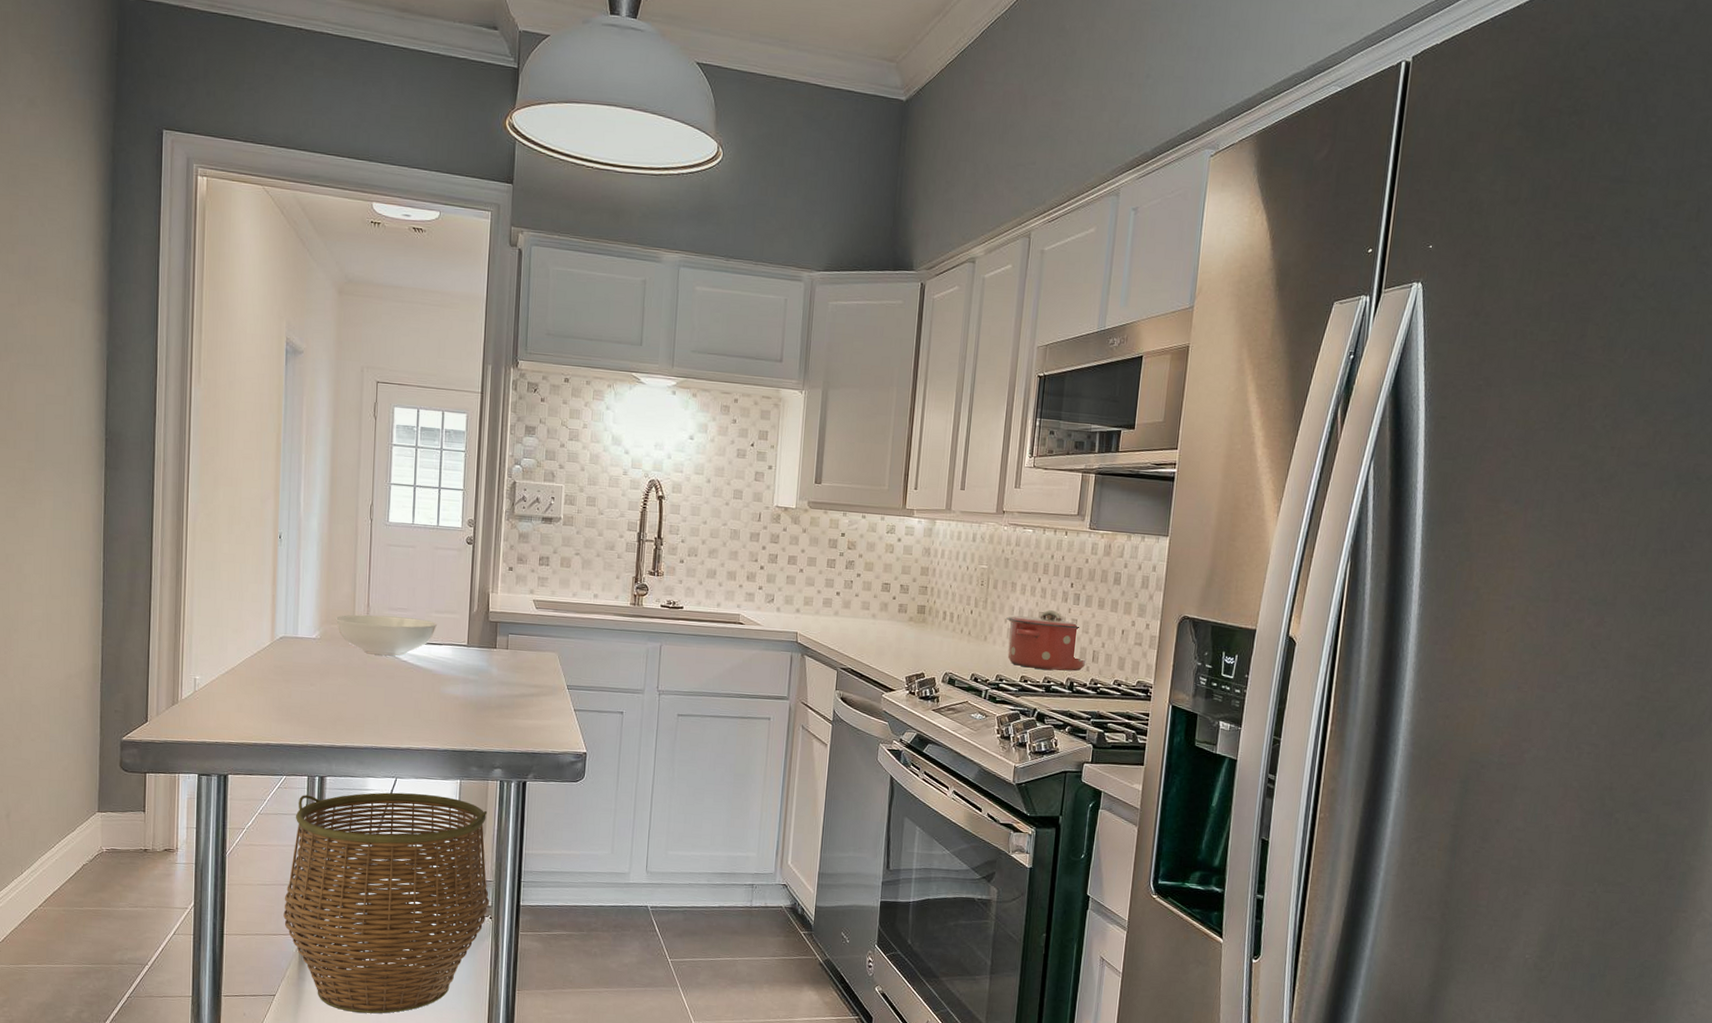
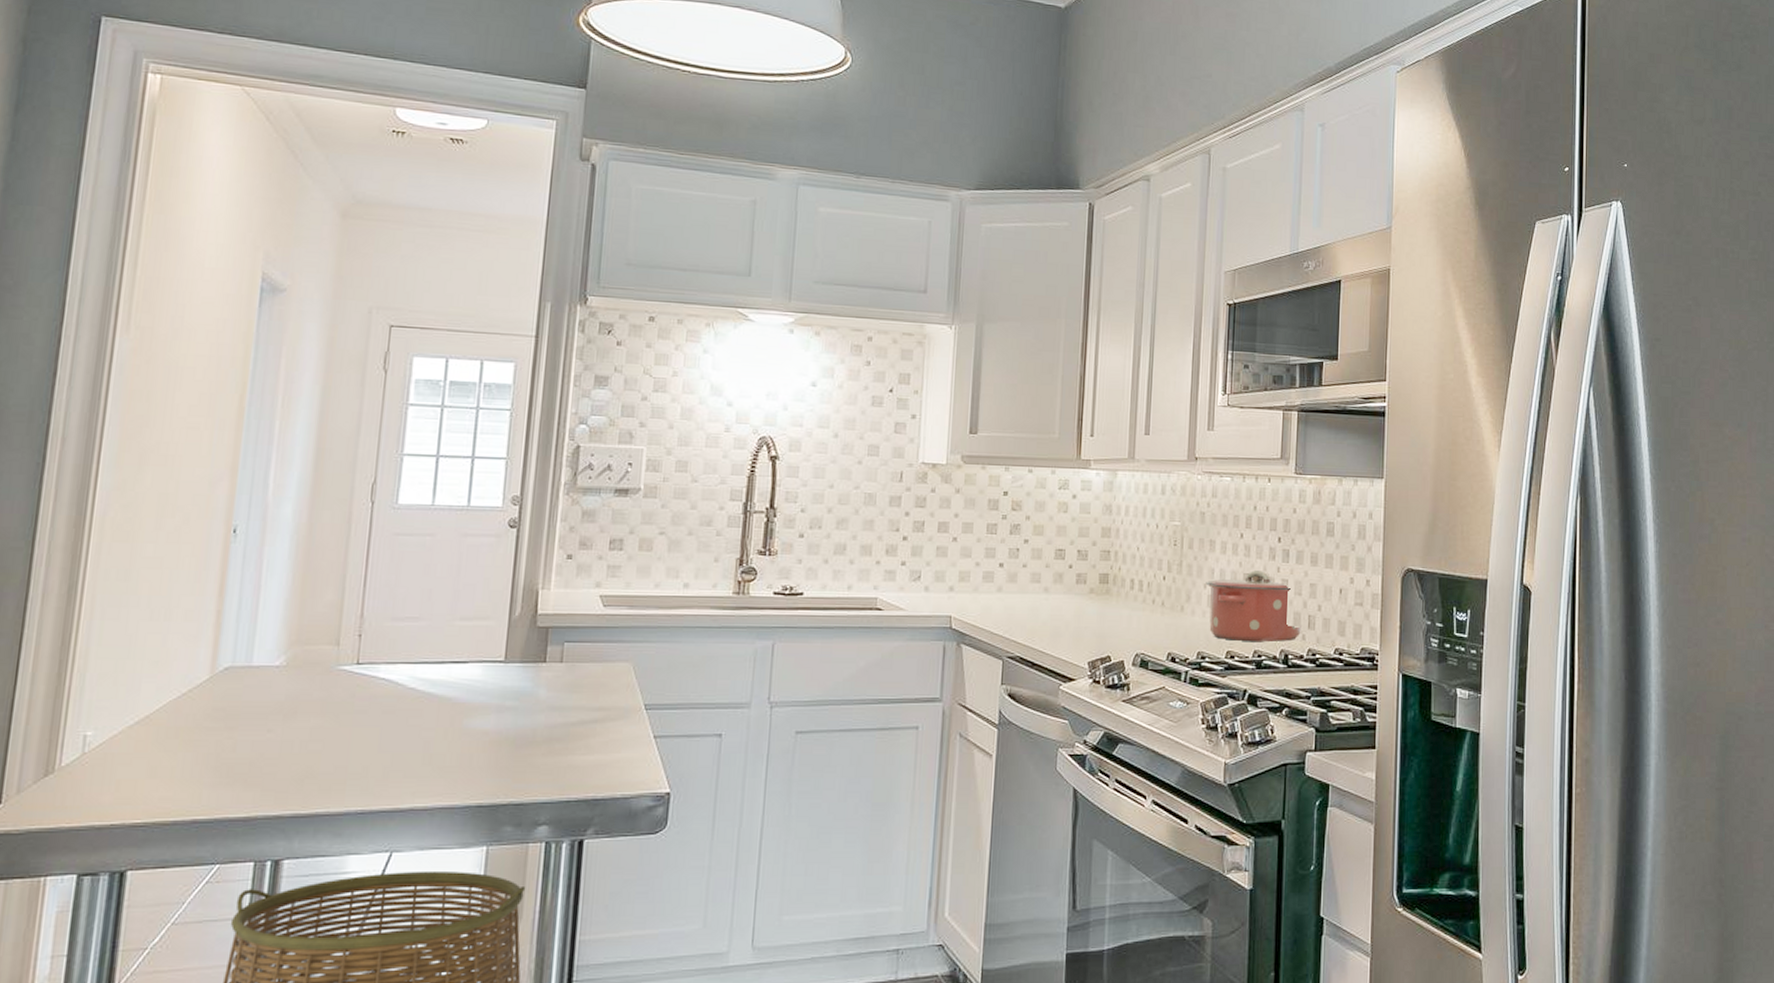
bowl: present [335,614,437,656] -> none [311,628,461,683]

